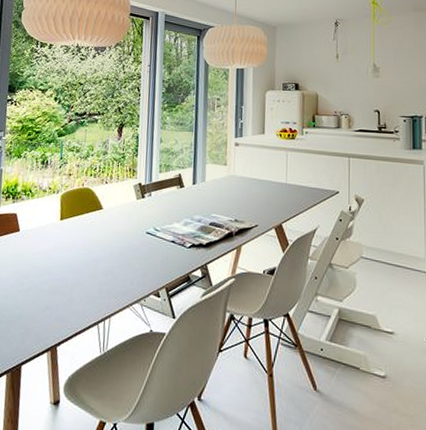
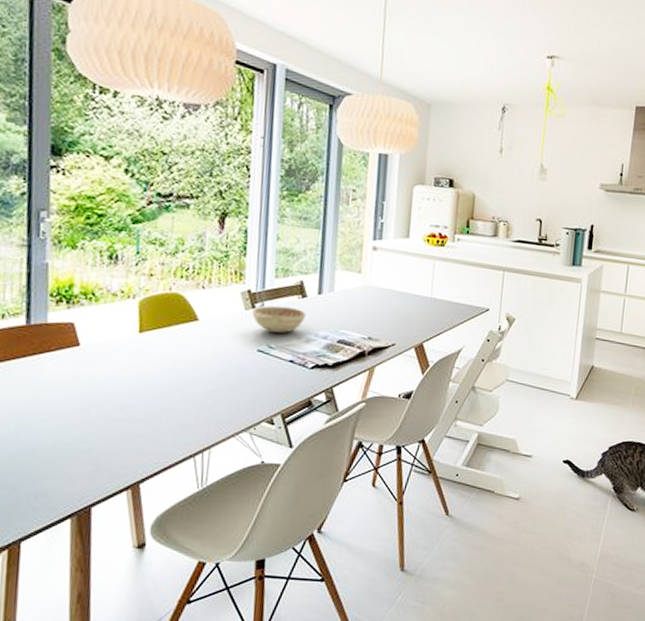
decorative bowl: none [142,195,184,218] -> present [252,306,306,333]

